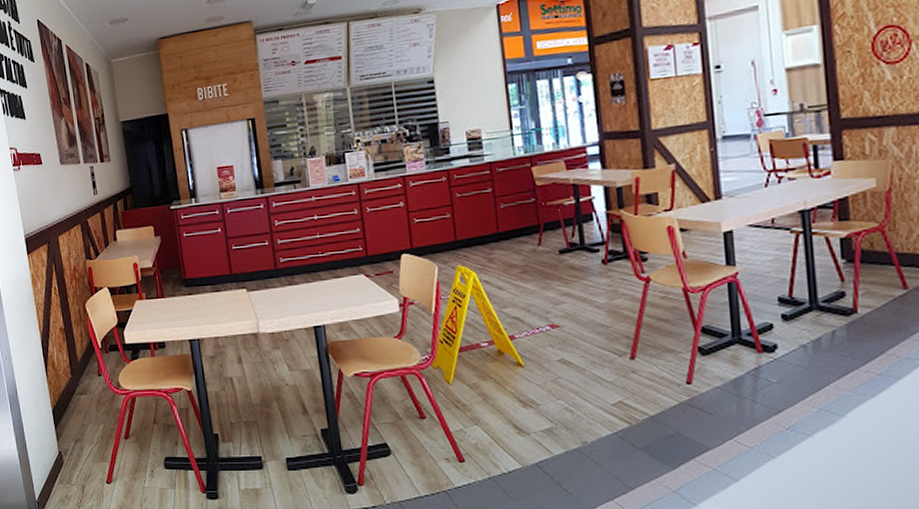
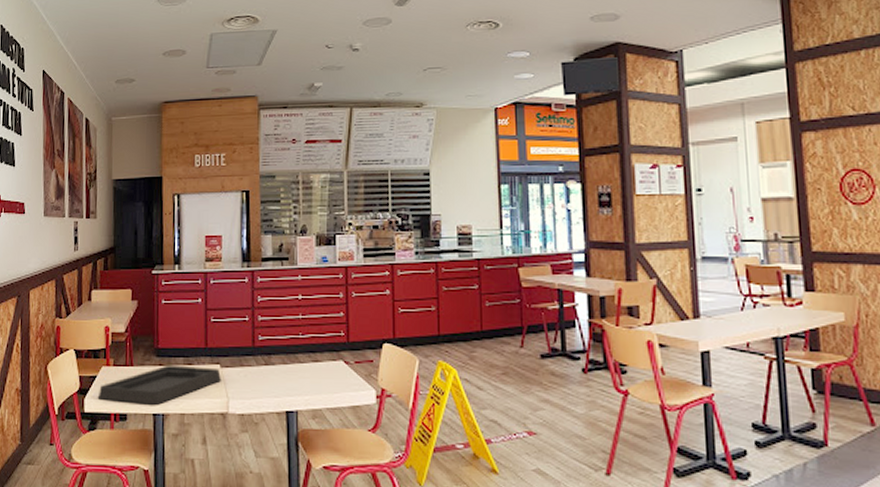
tray: none [135,292,249,333] -> present [97,365,221,406]

